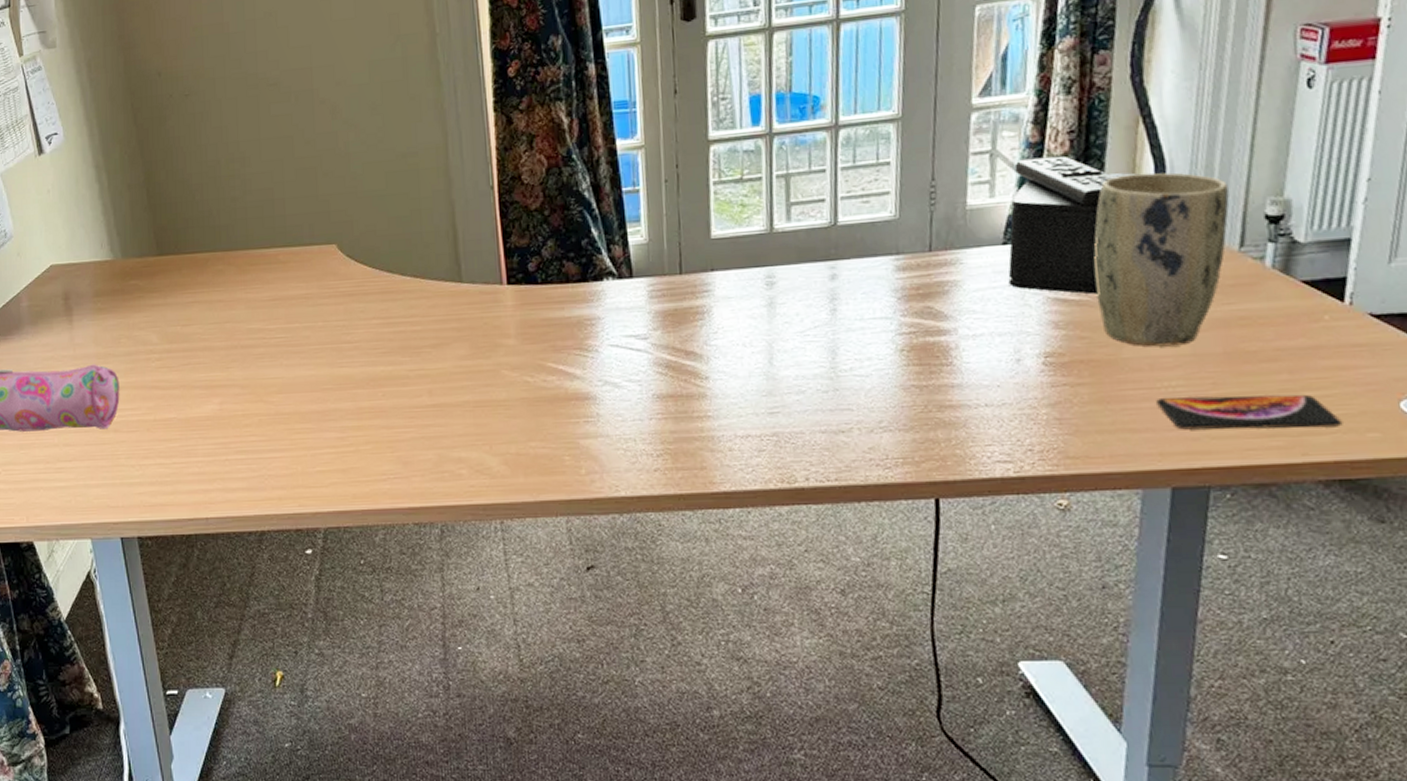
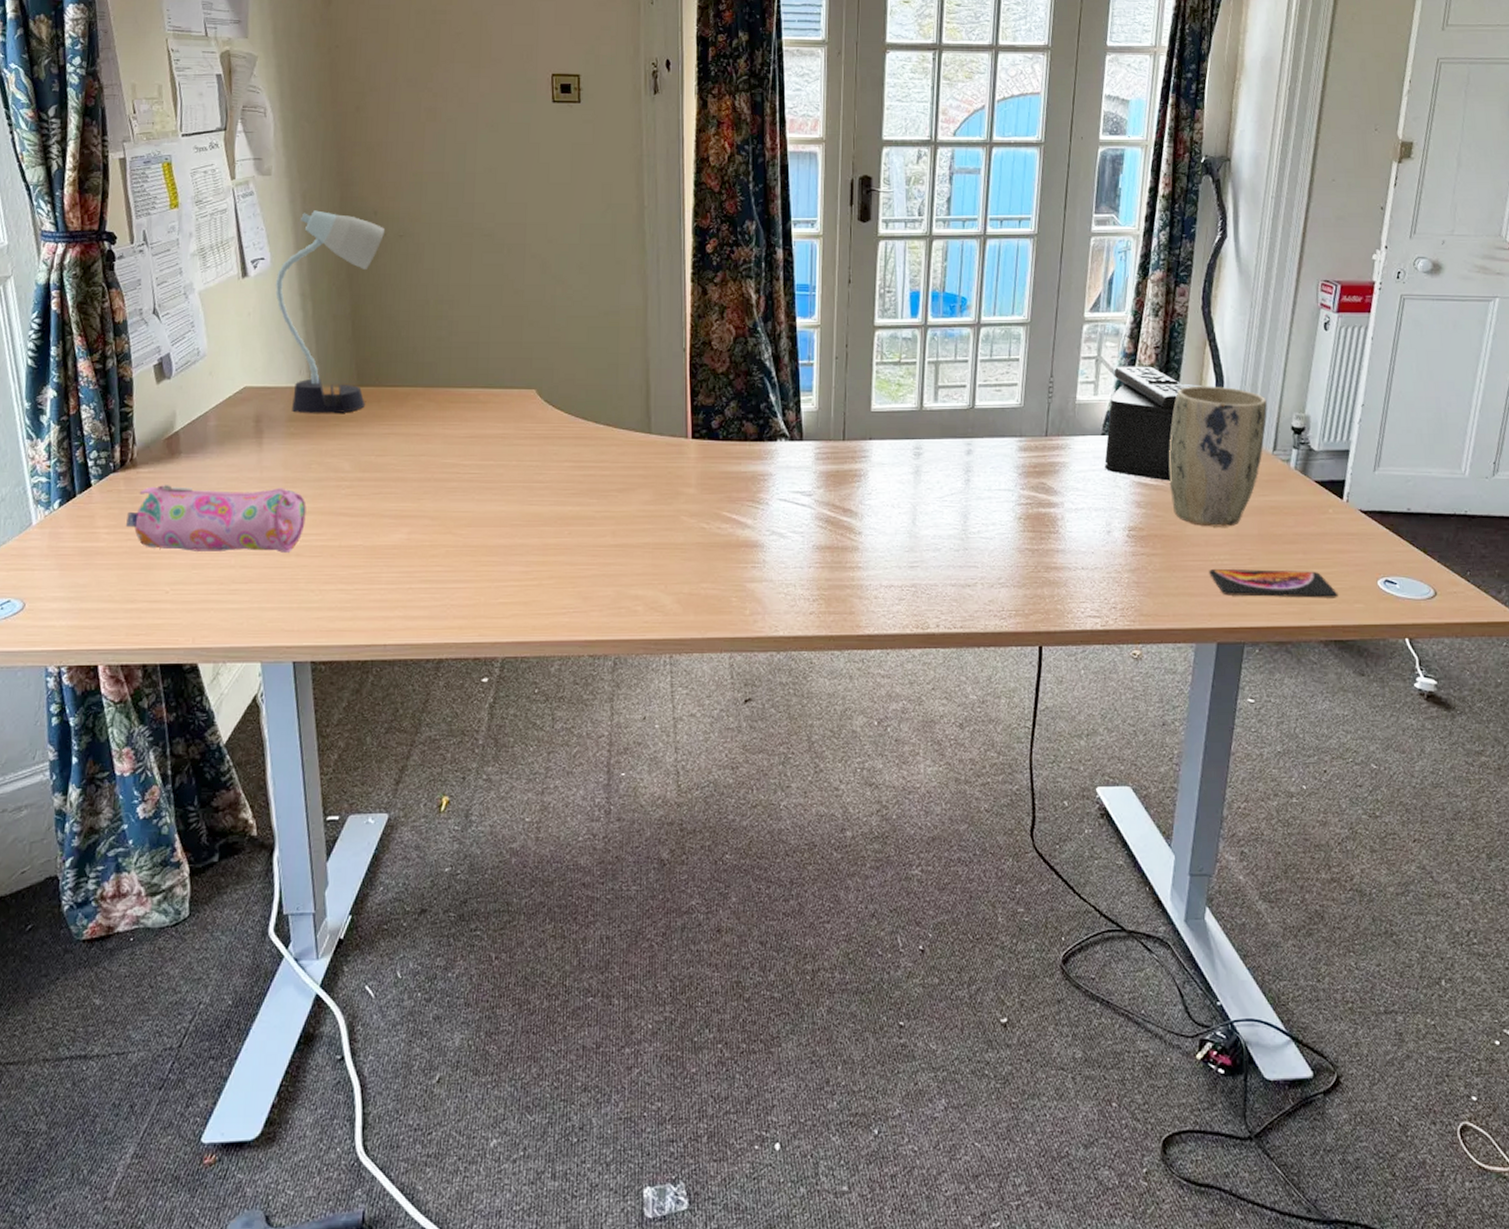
desk lamp: none [70,78,171,288] -> present [275,210,386,414]

